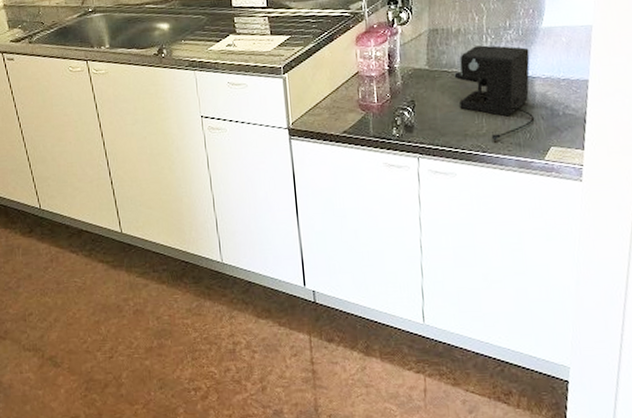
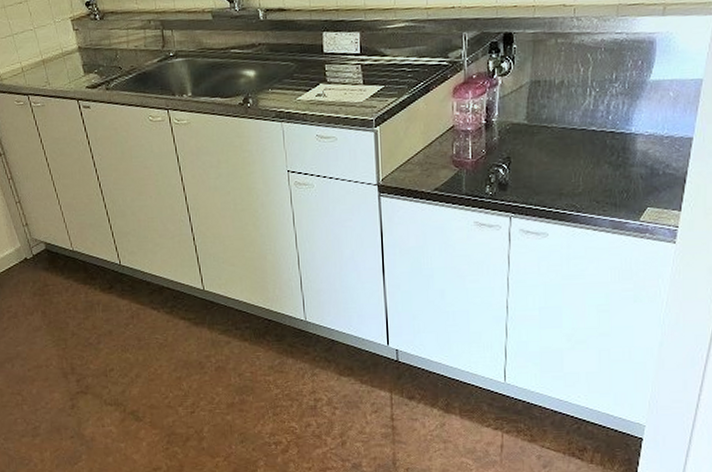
coffee maker: present [454,45,535,140] -> none [554,99,634,200]

